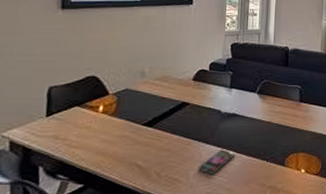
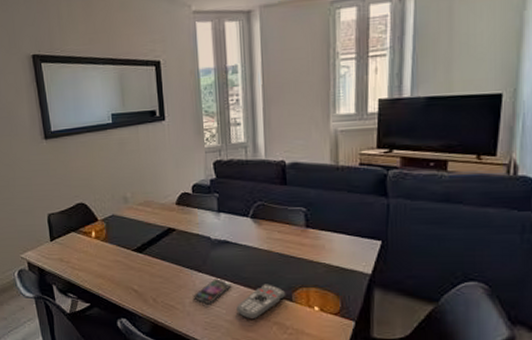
remote control: none [237,151,280,186] -> present [236,284,286,320]

